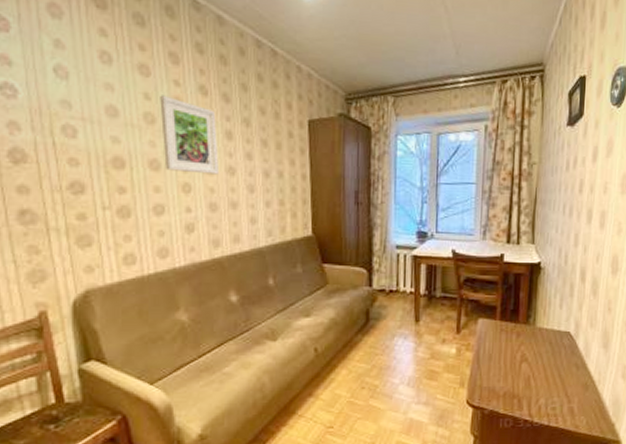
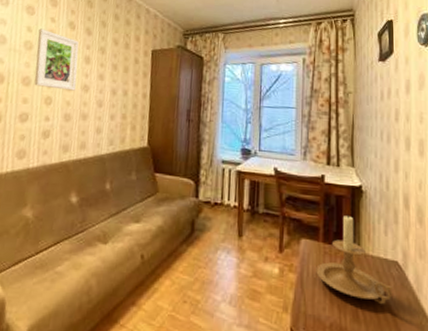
candle holder: none [492,292,563,372] -> present [316,214,393,305]

